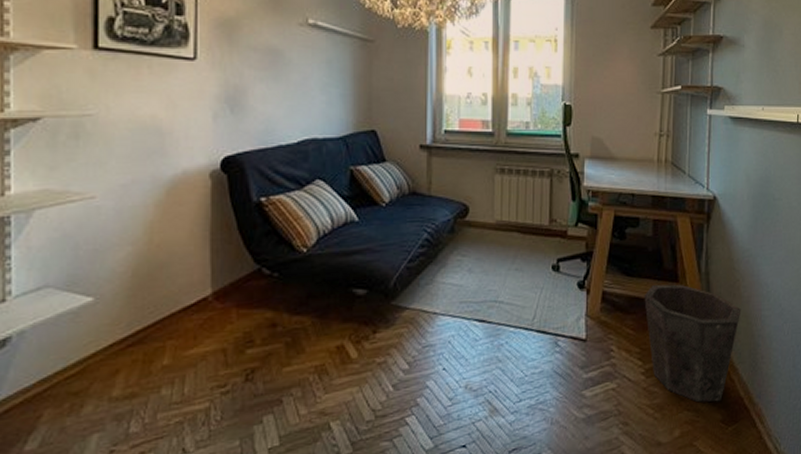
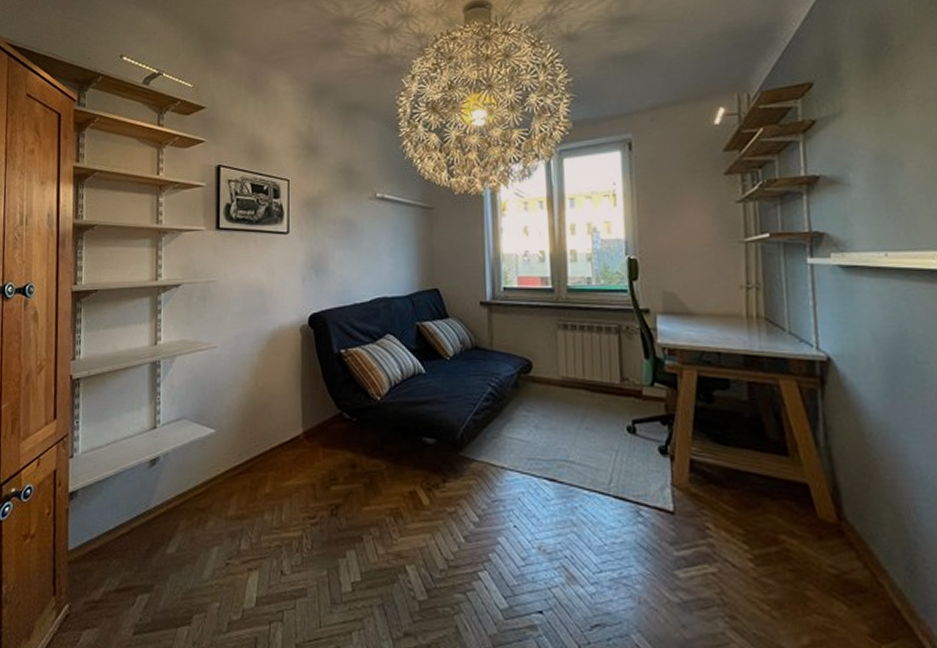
waste bin: present [644,284,742,403] -> none [744,457,884,610]

